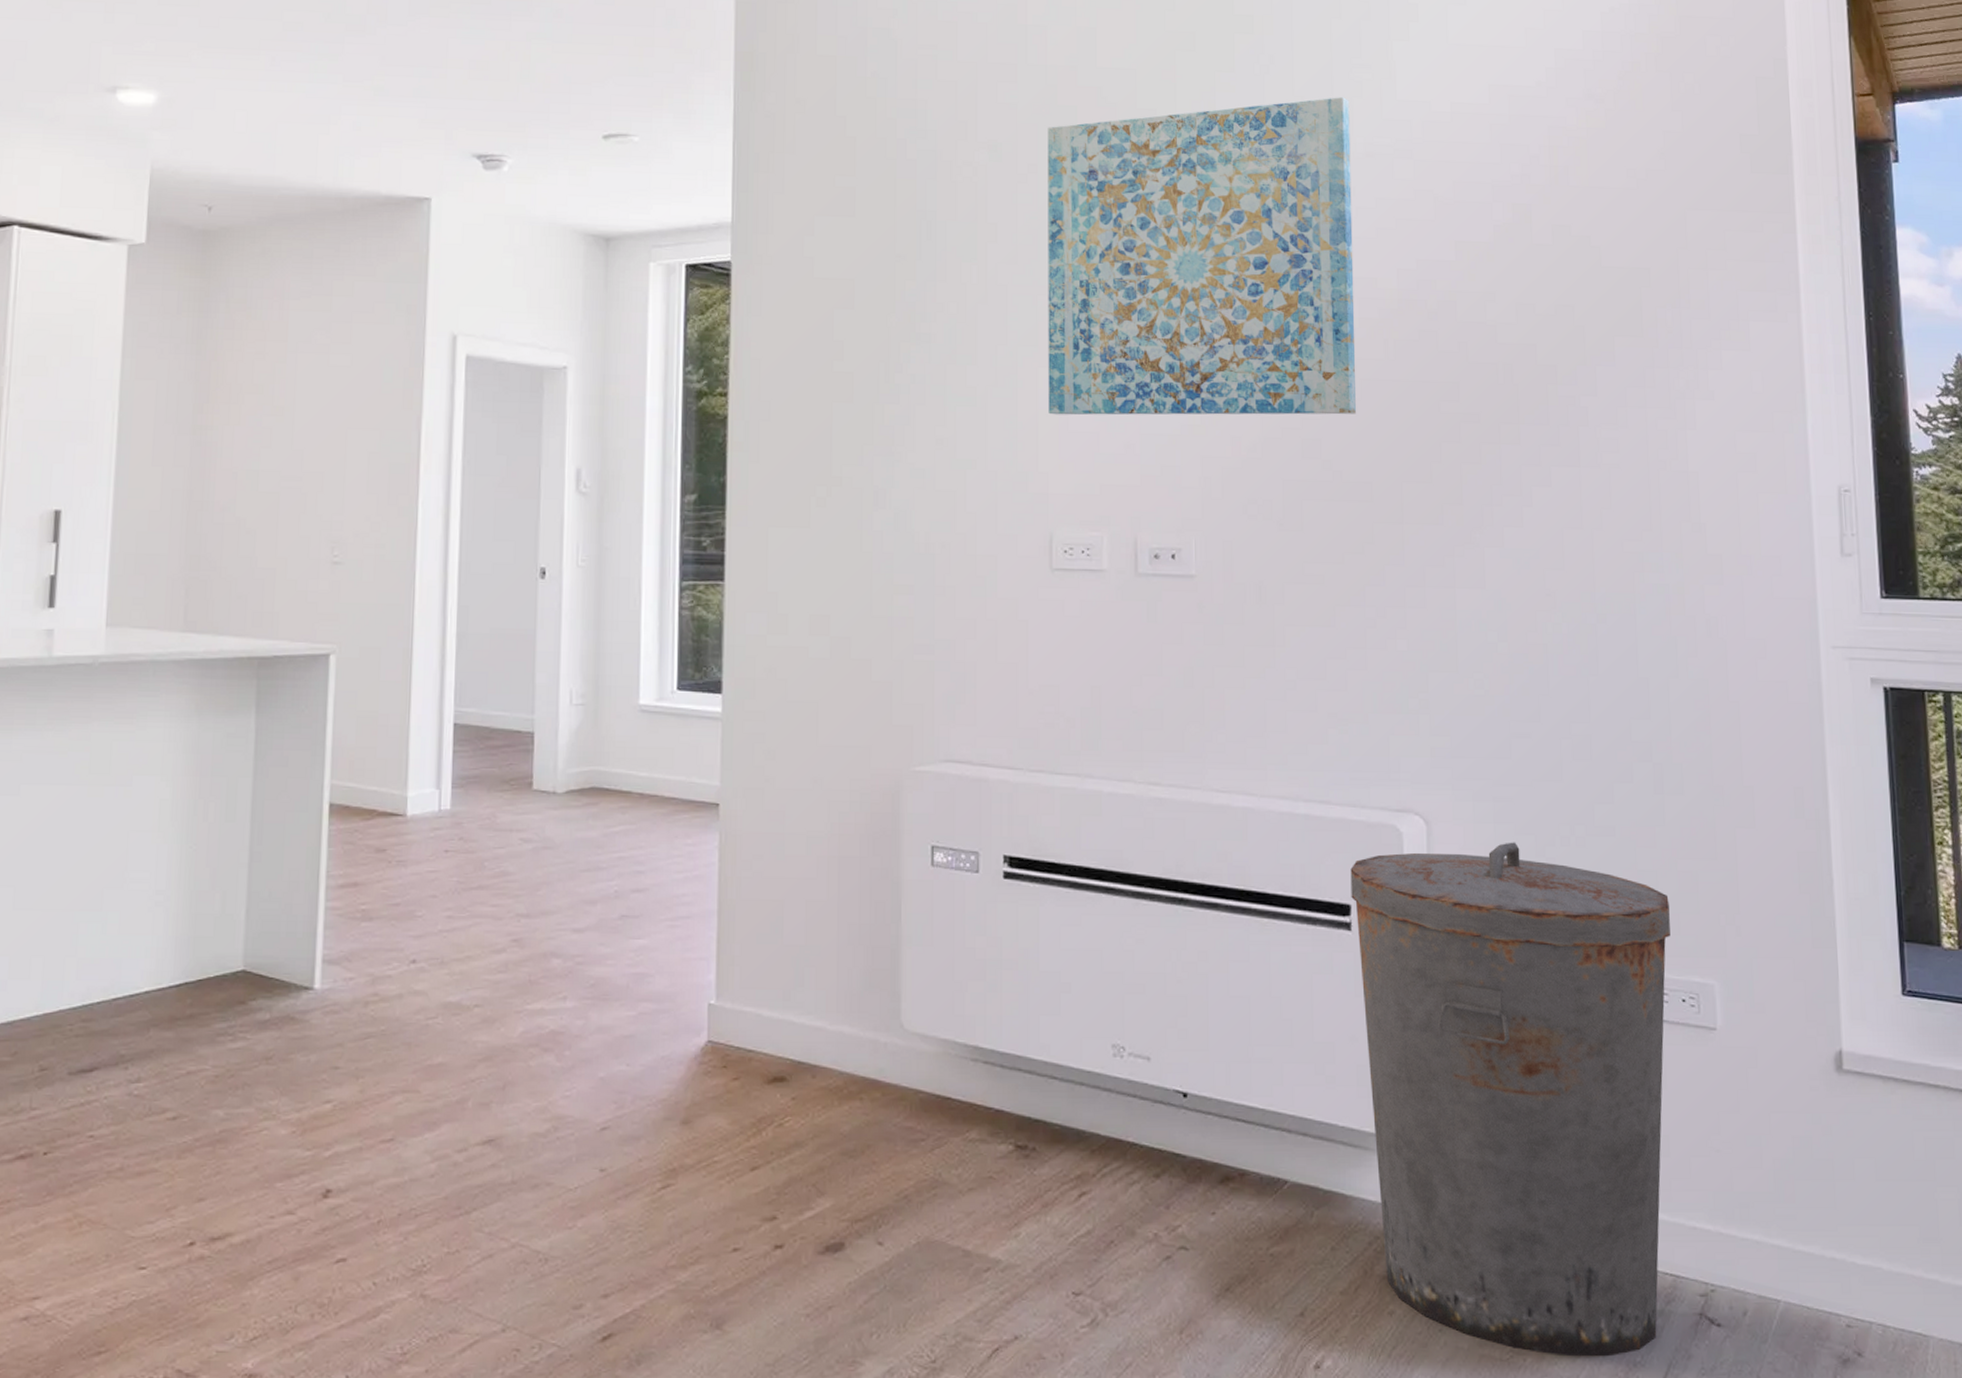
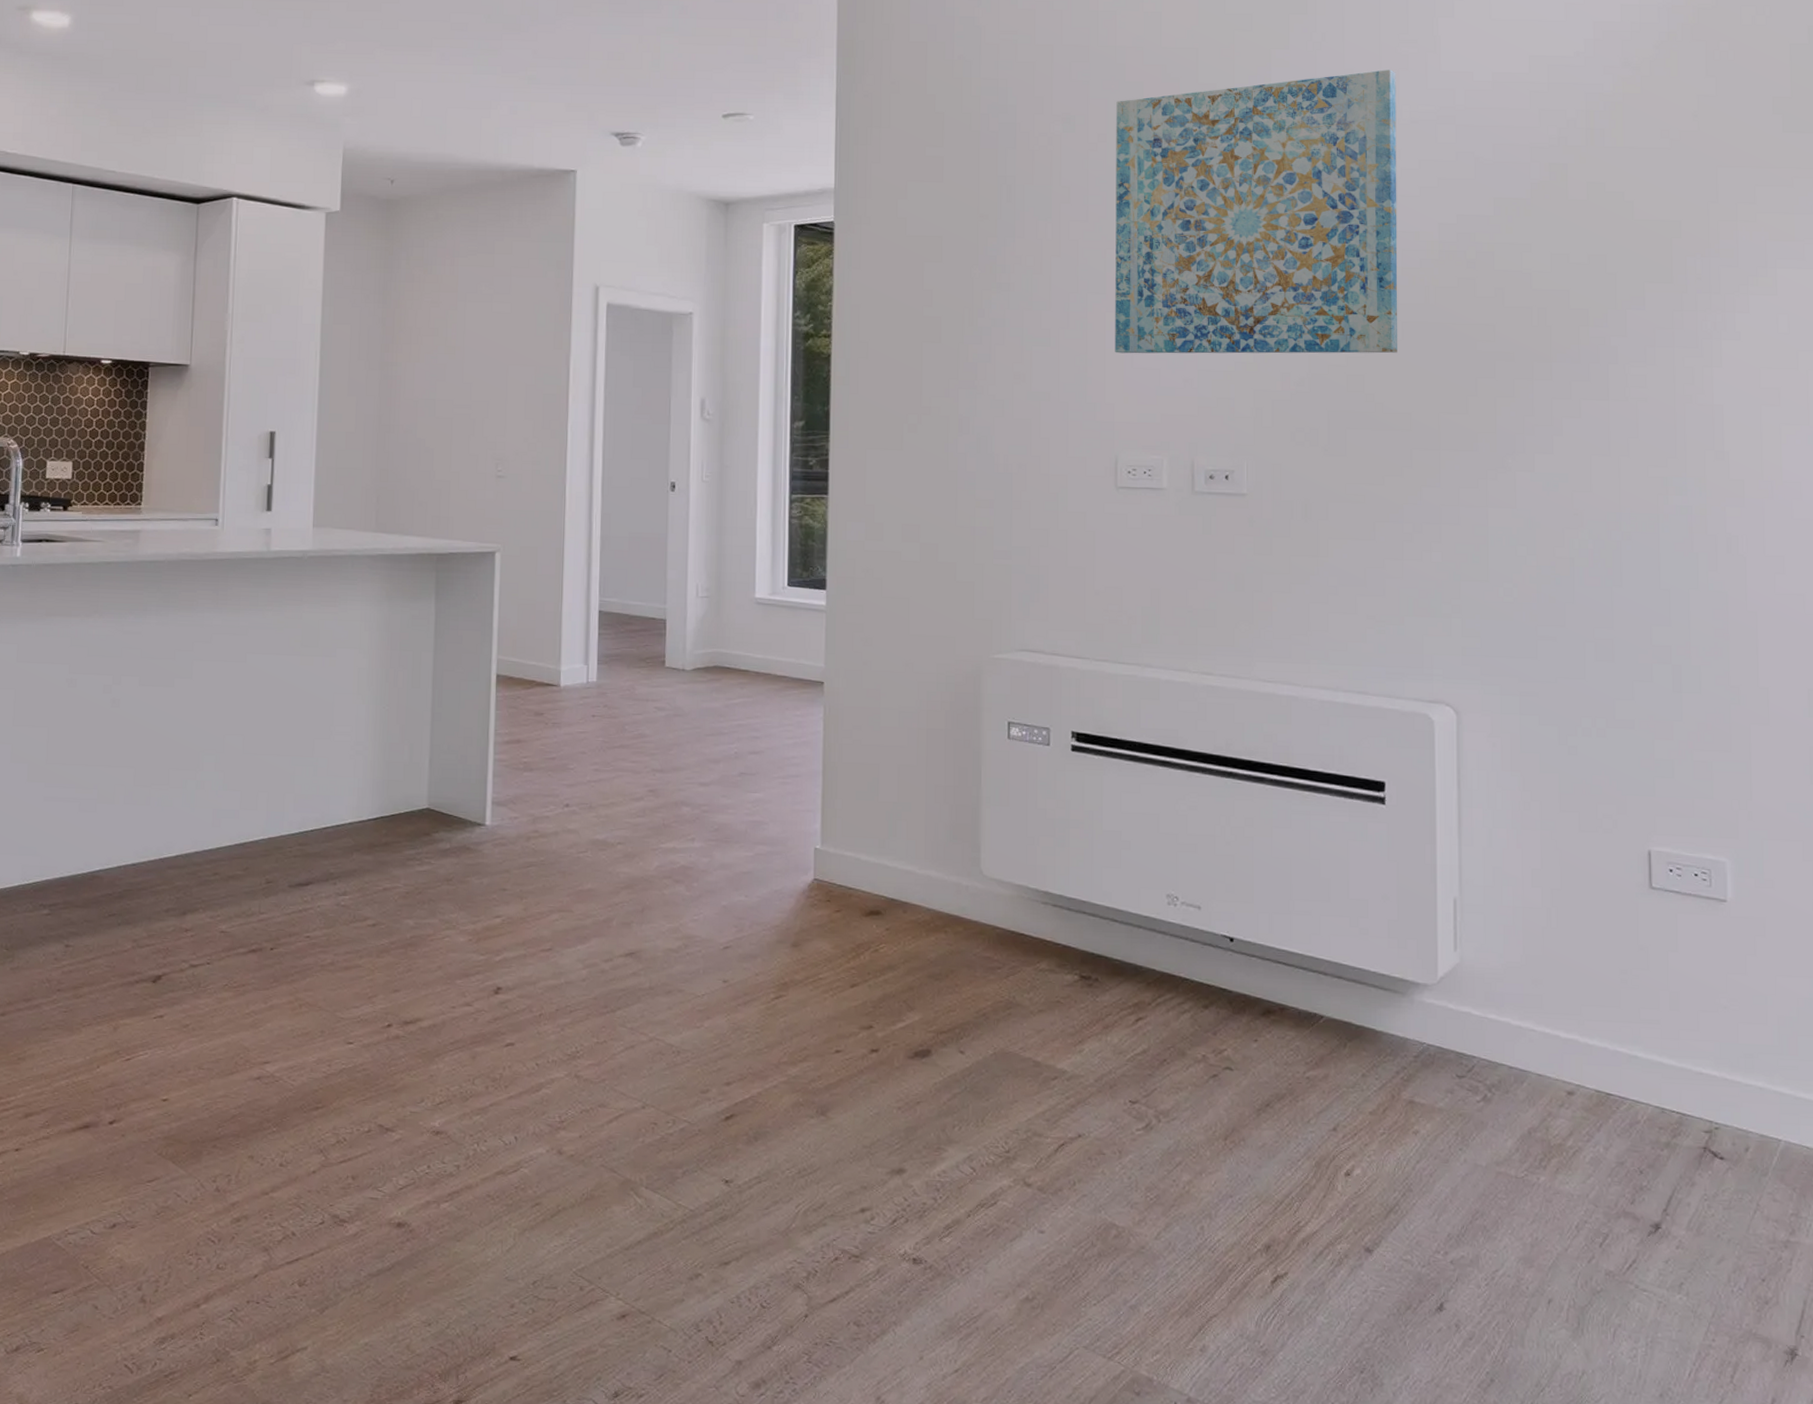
trash can: present [1350,842,1670,1357] -> none [1385,731,1685,1180]

